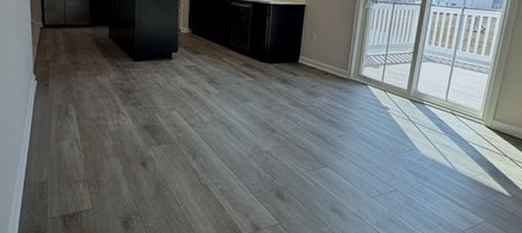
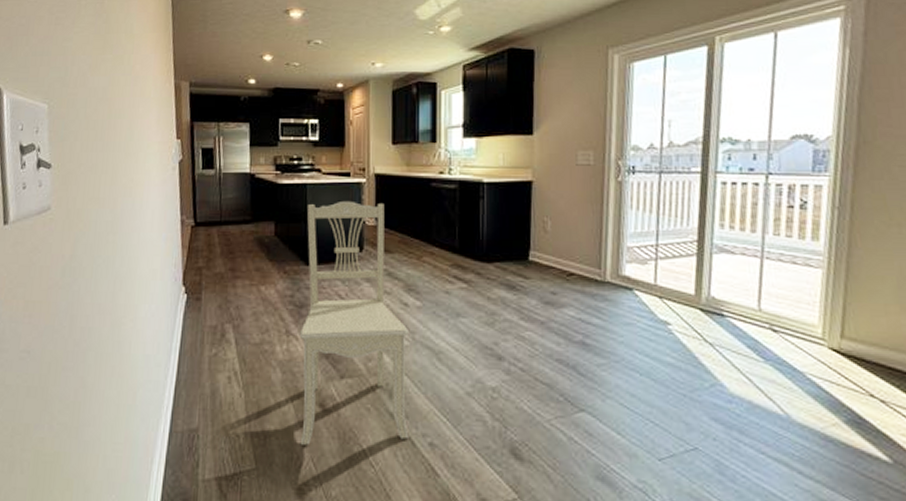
dining chair: none [127,13,209,192] -> present [299,200,409,445]

